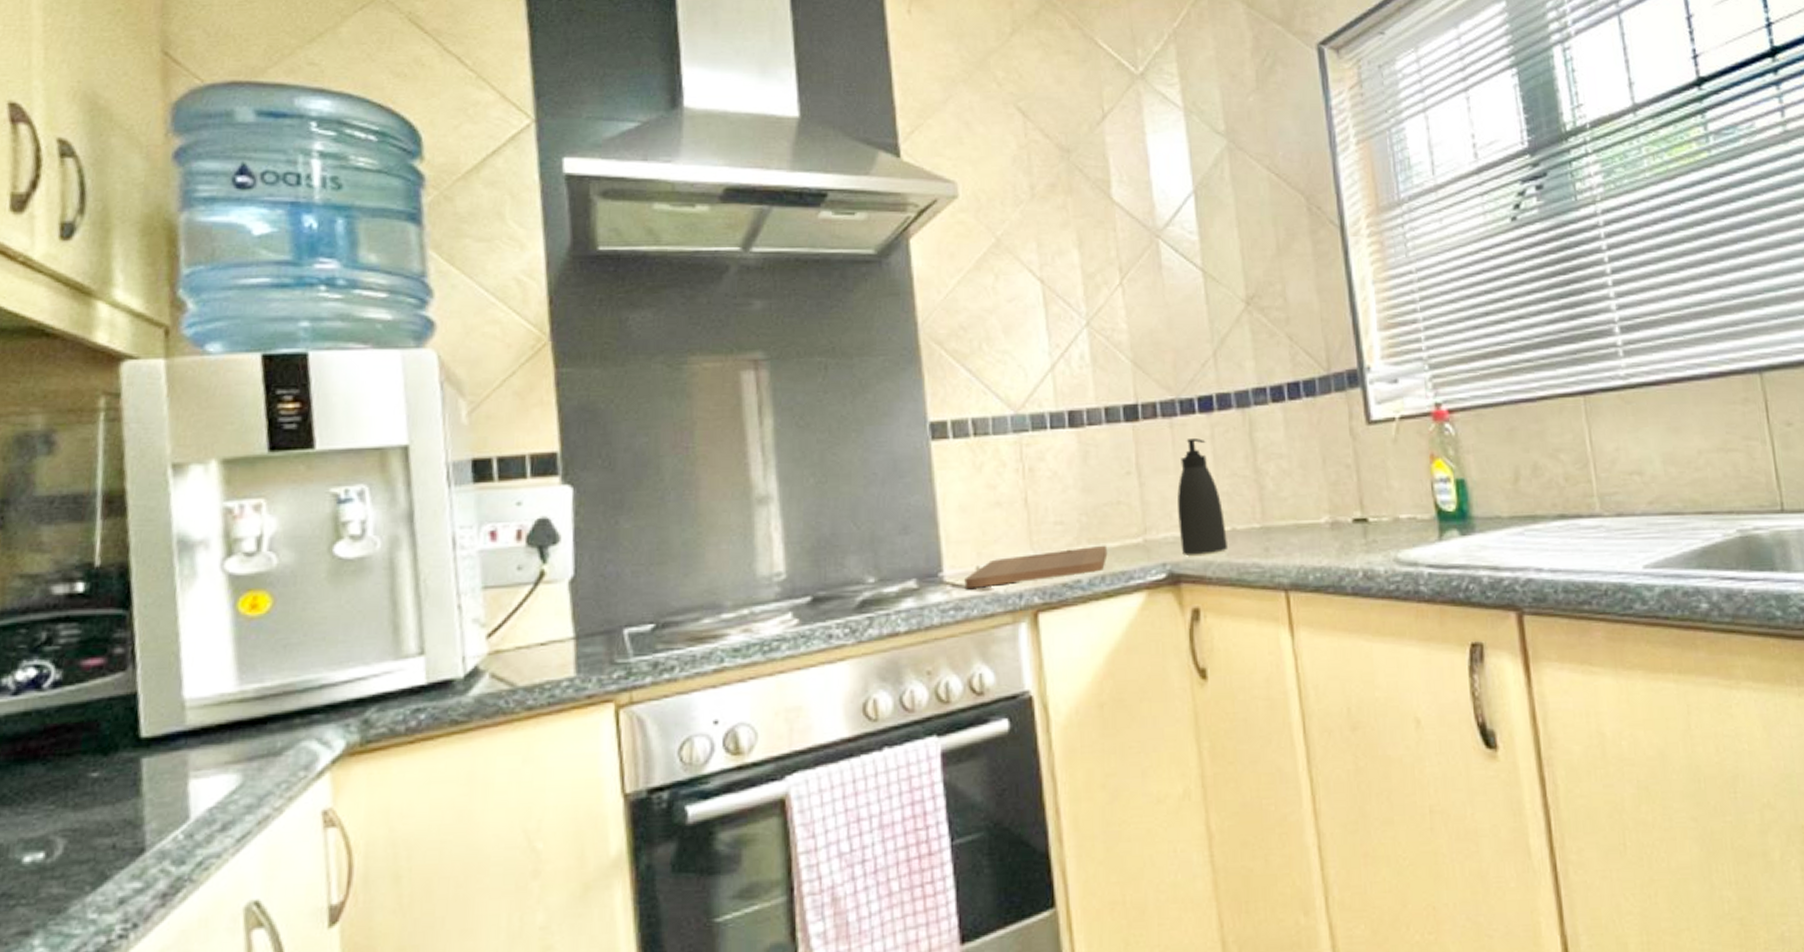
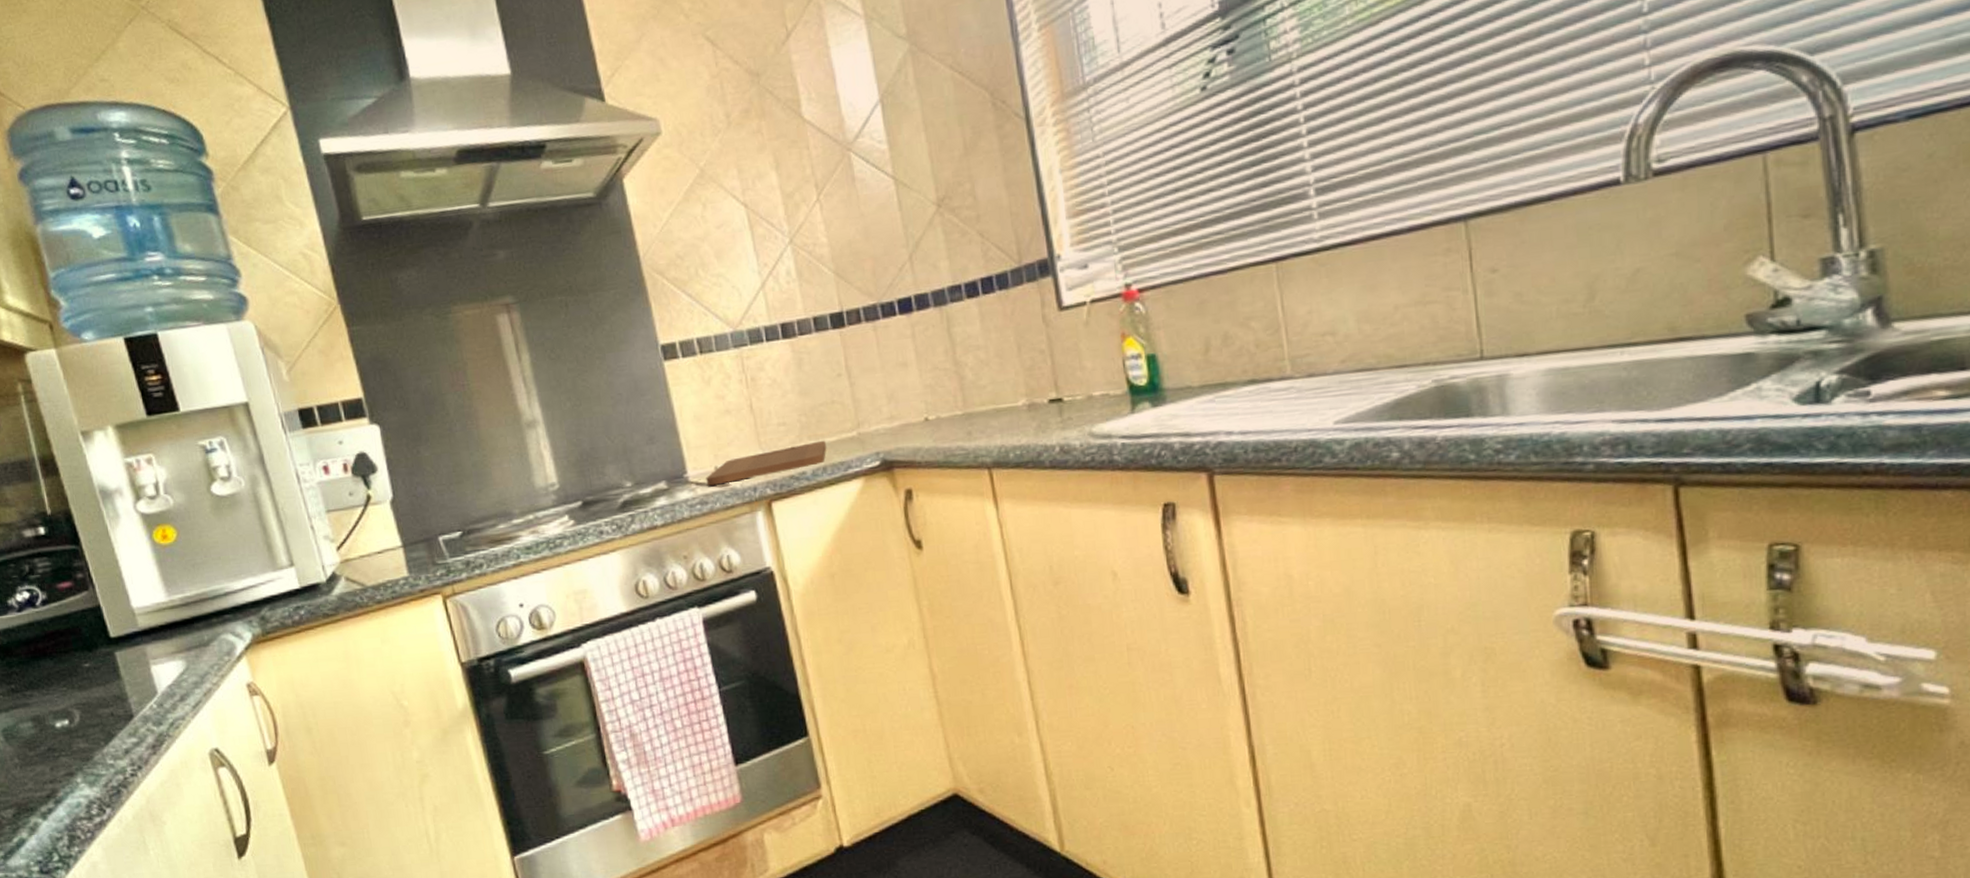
soap dispenser: present [1177,438,1227,555] -> none [884,338,933,444]

